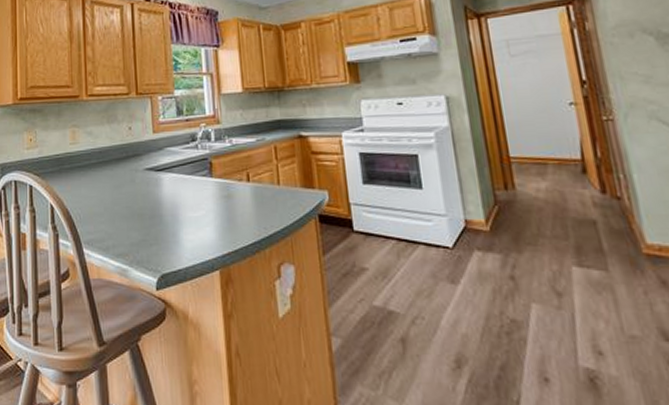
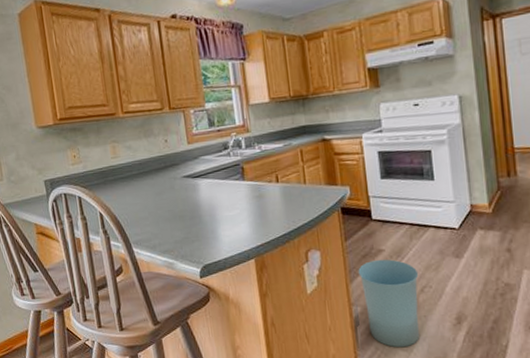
waste bin: none [338,281,413,396] -> present [358,259,420,348]

